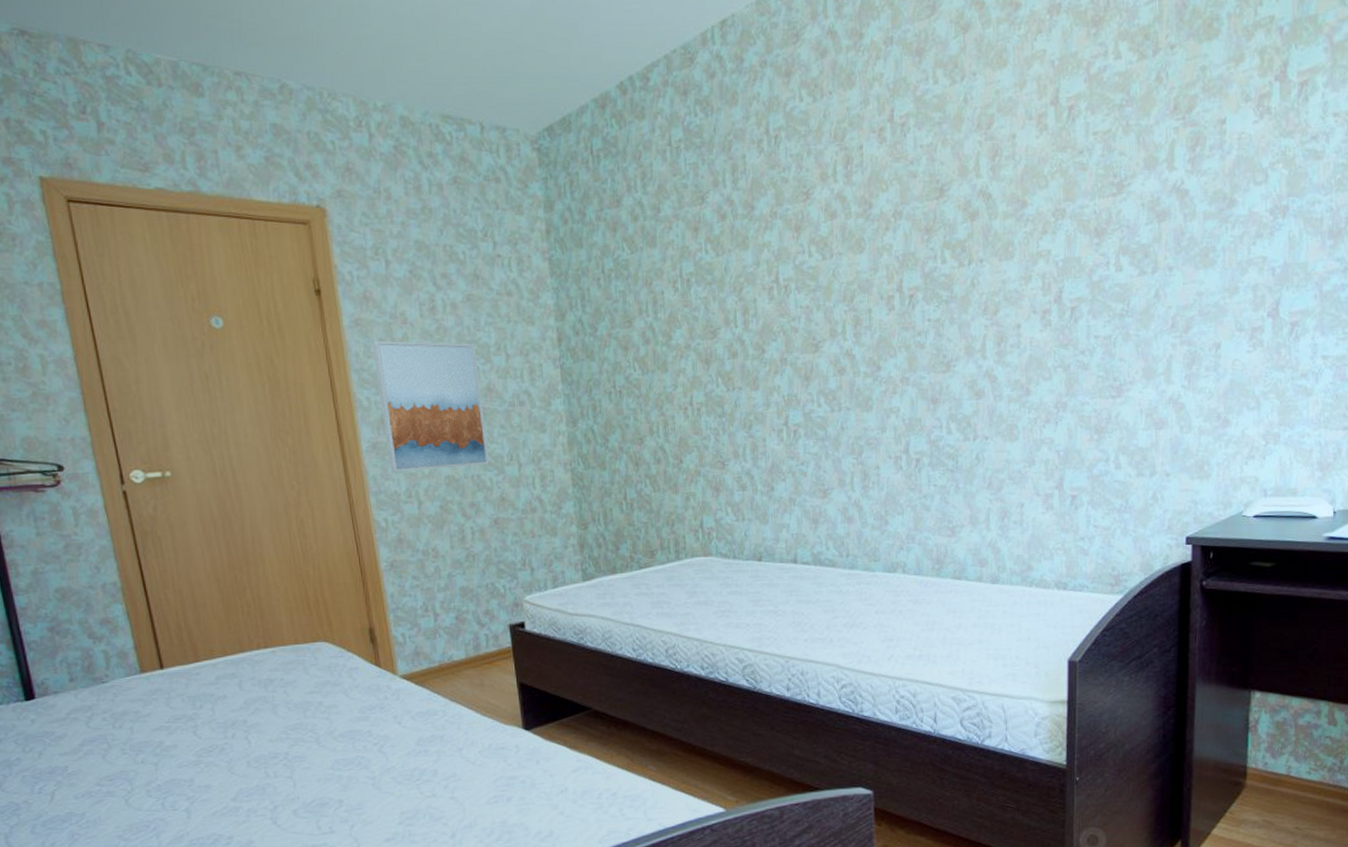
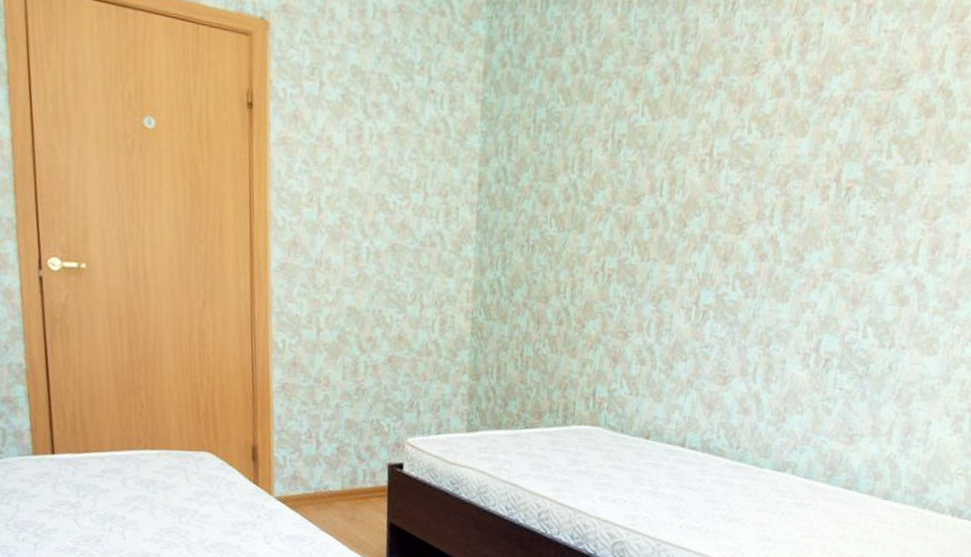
wall art: present [372,340,490,472] -> none [295,161,396,301]

